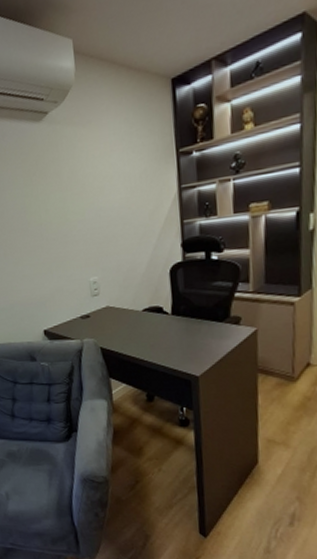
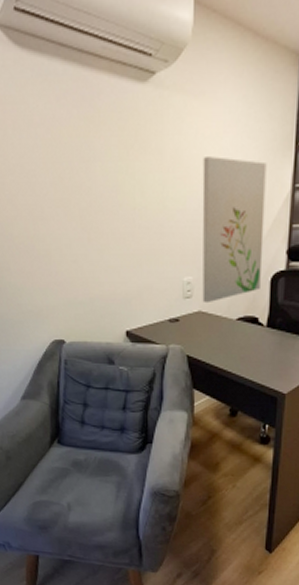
wall art: none [95,170,161,299] -> present [202,156,267,304]

